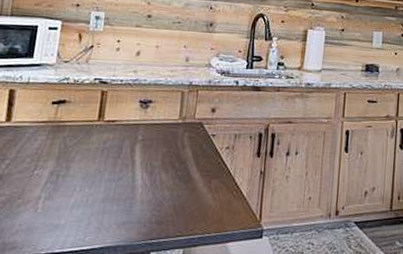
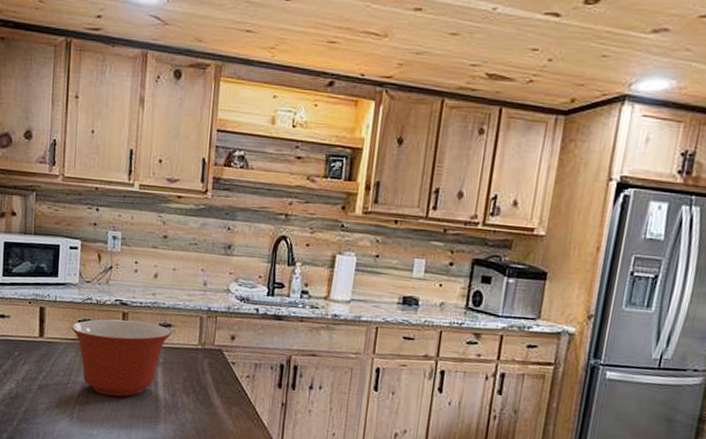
mixing bowl: none [43,98,153,180] -> present [71,319,172,397]

